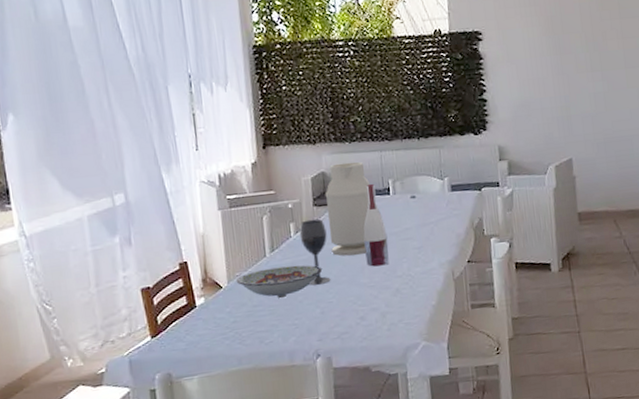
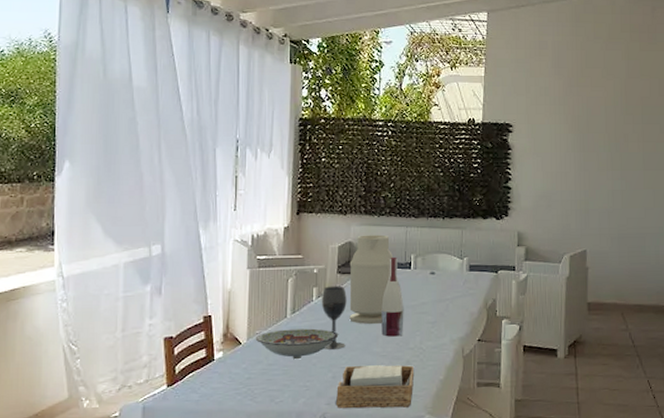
napkin holder: none [326,293,406,344] -> present [336,365,415,409]

